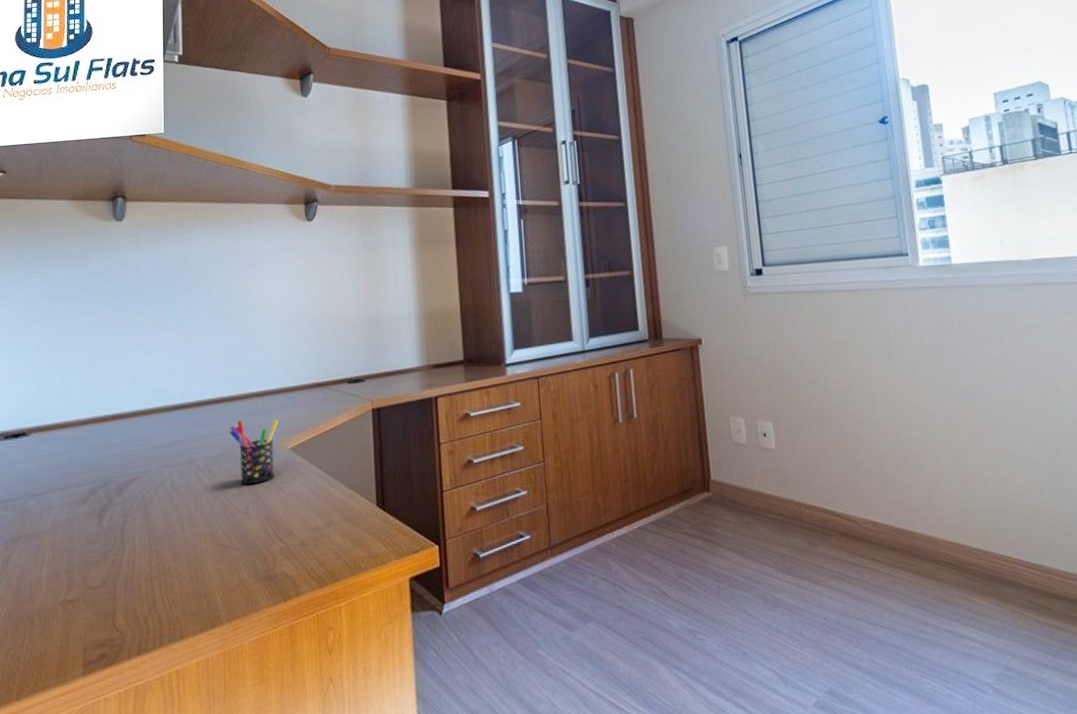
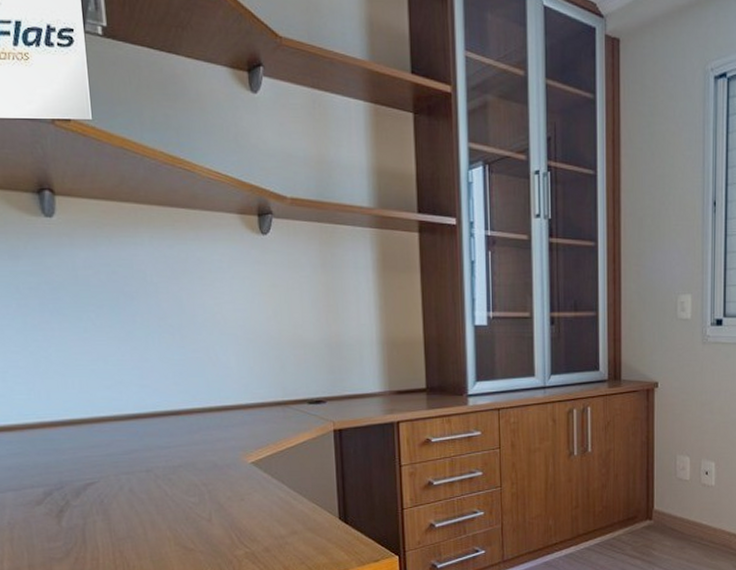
pen holder: present [230,419,279,484] -> none [188,433,239,494]

